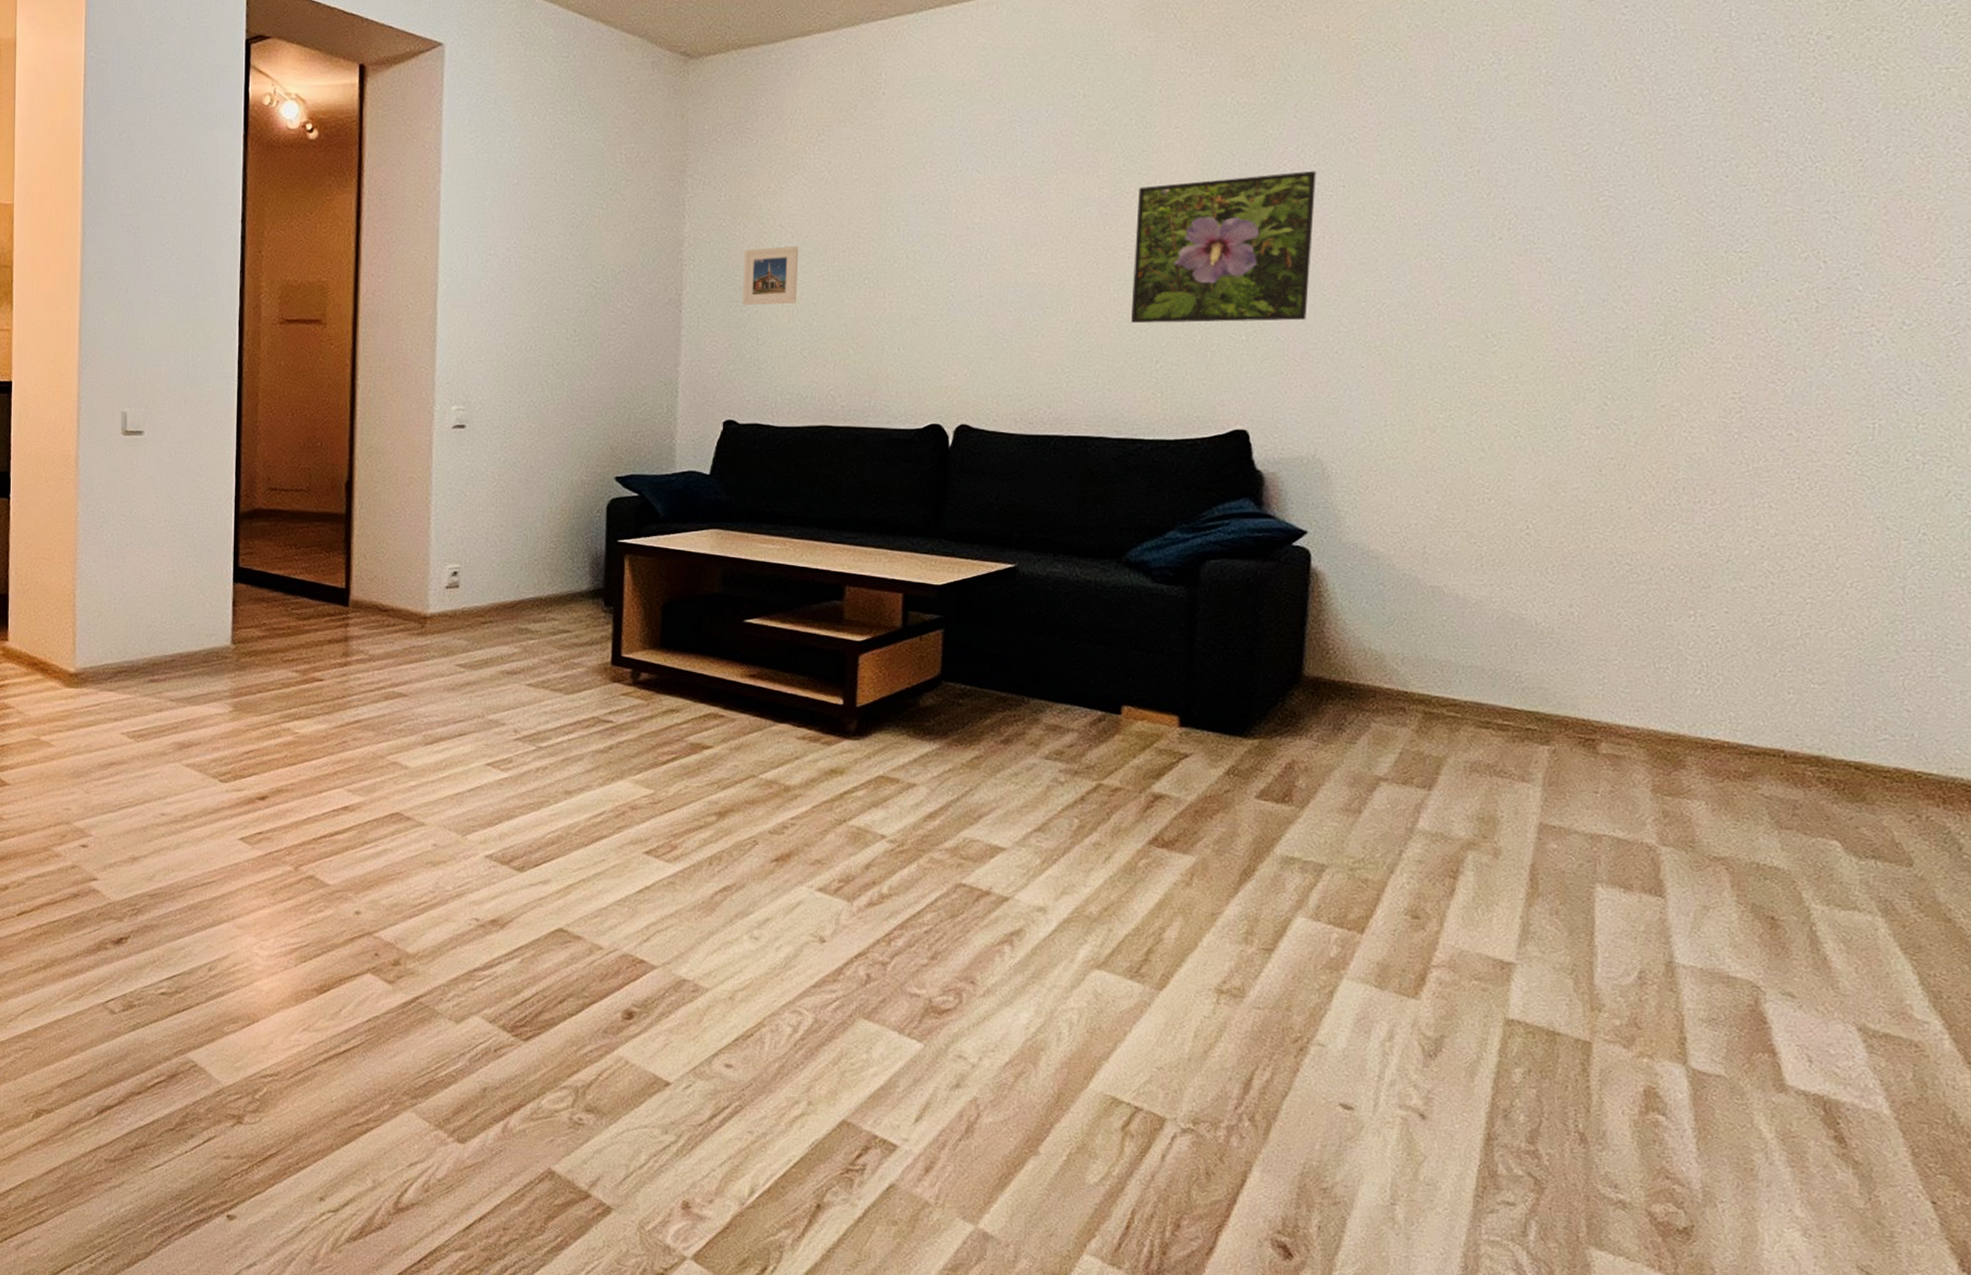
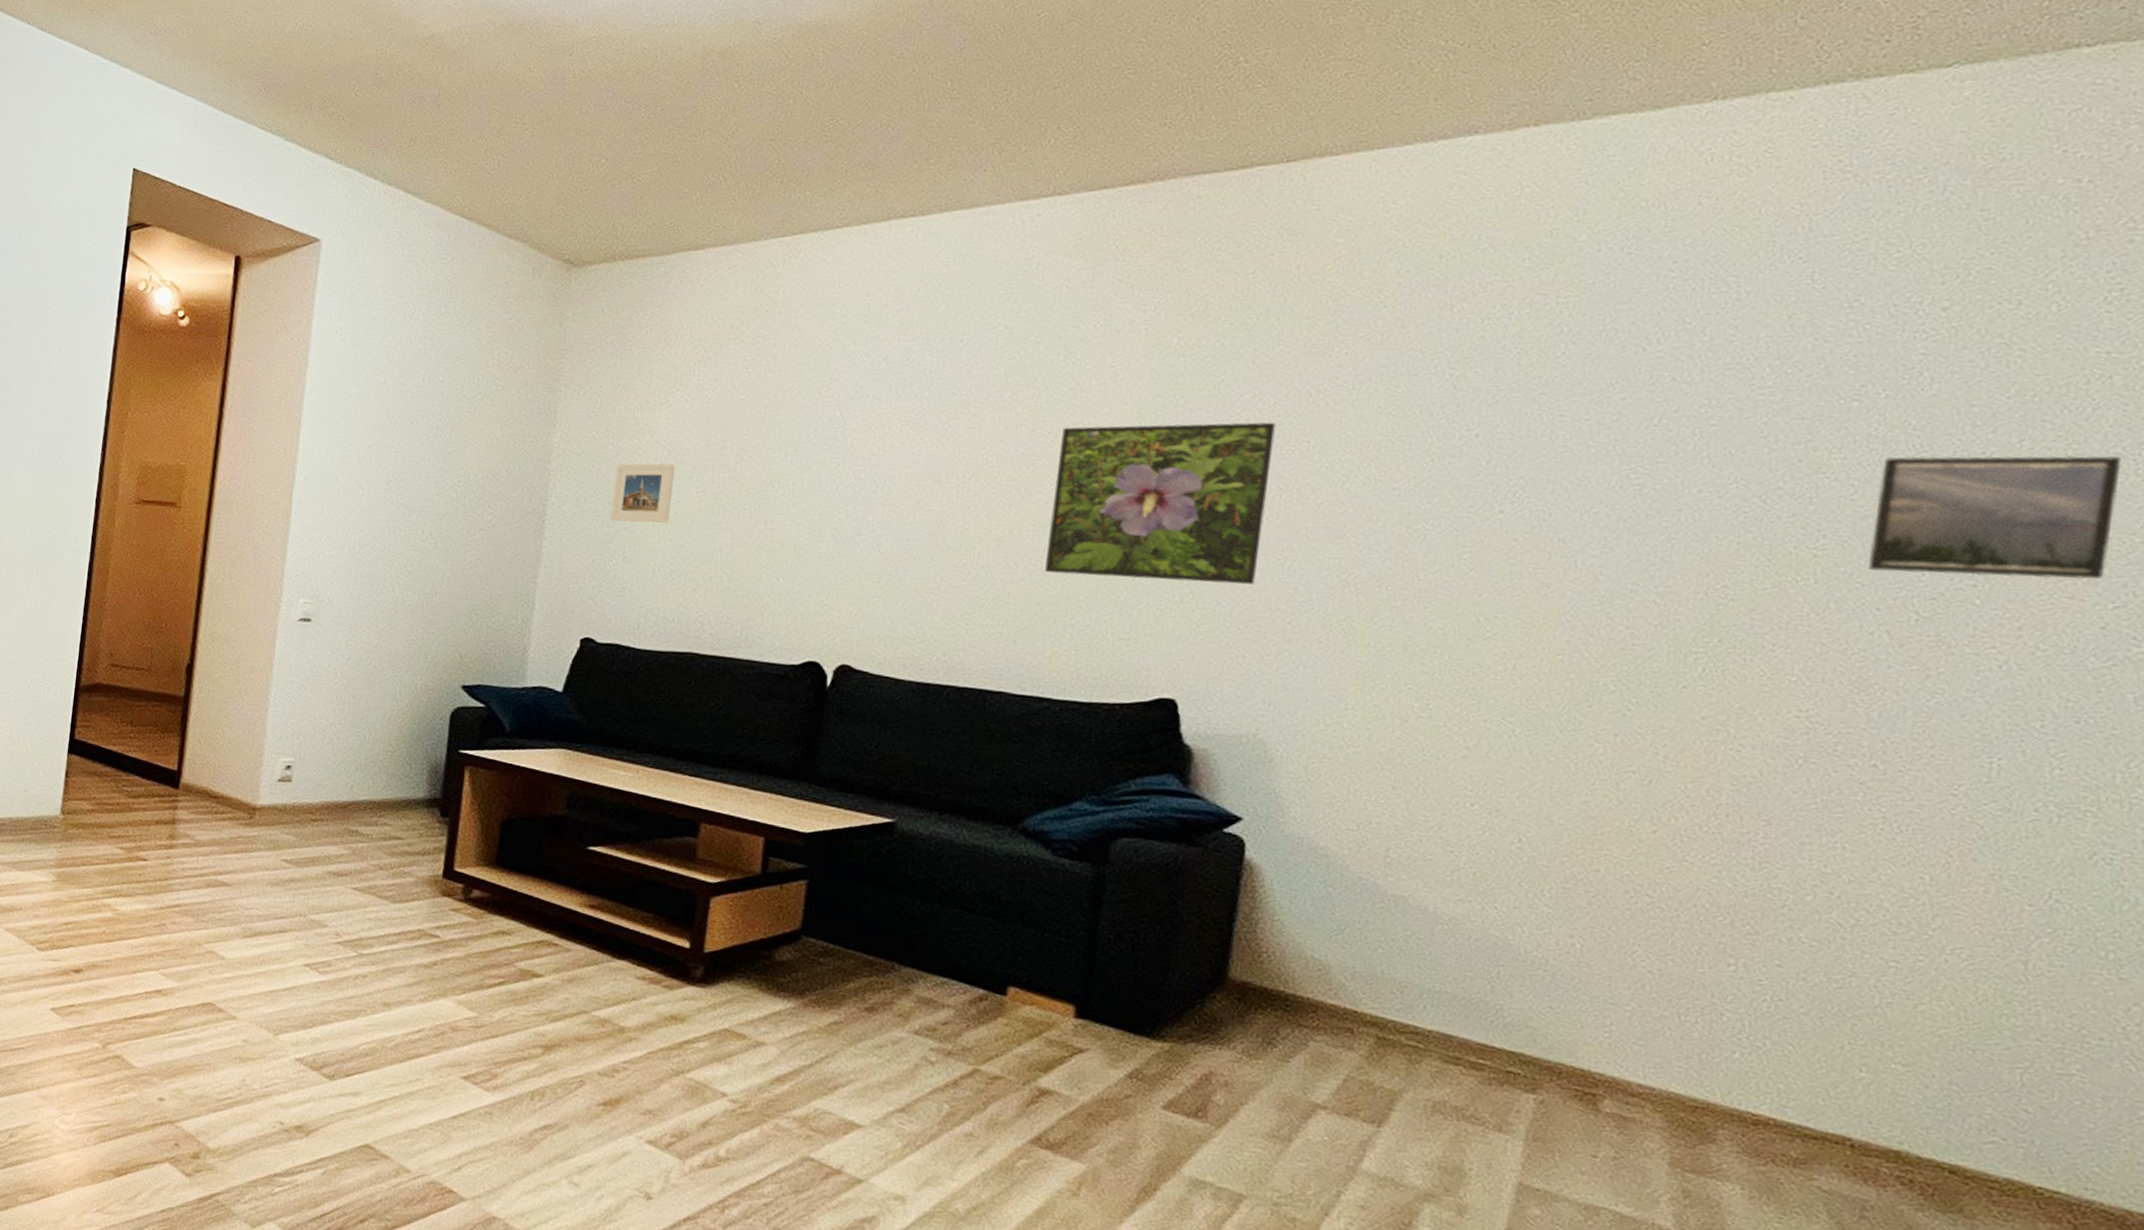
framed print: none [1780,157,1960,267] -> present [1869,456,2122,580]

